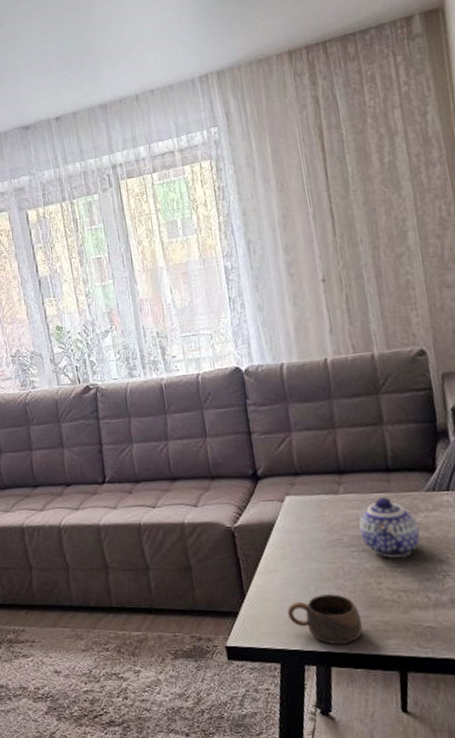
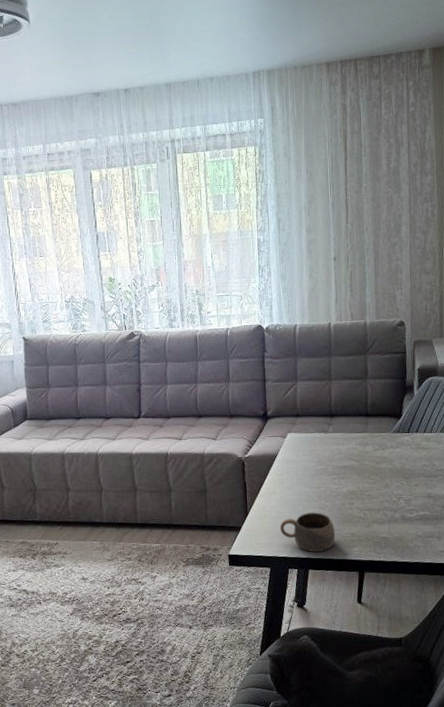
teapot: present [359,497,421,559] -> none [341,436,385,485]

